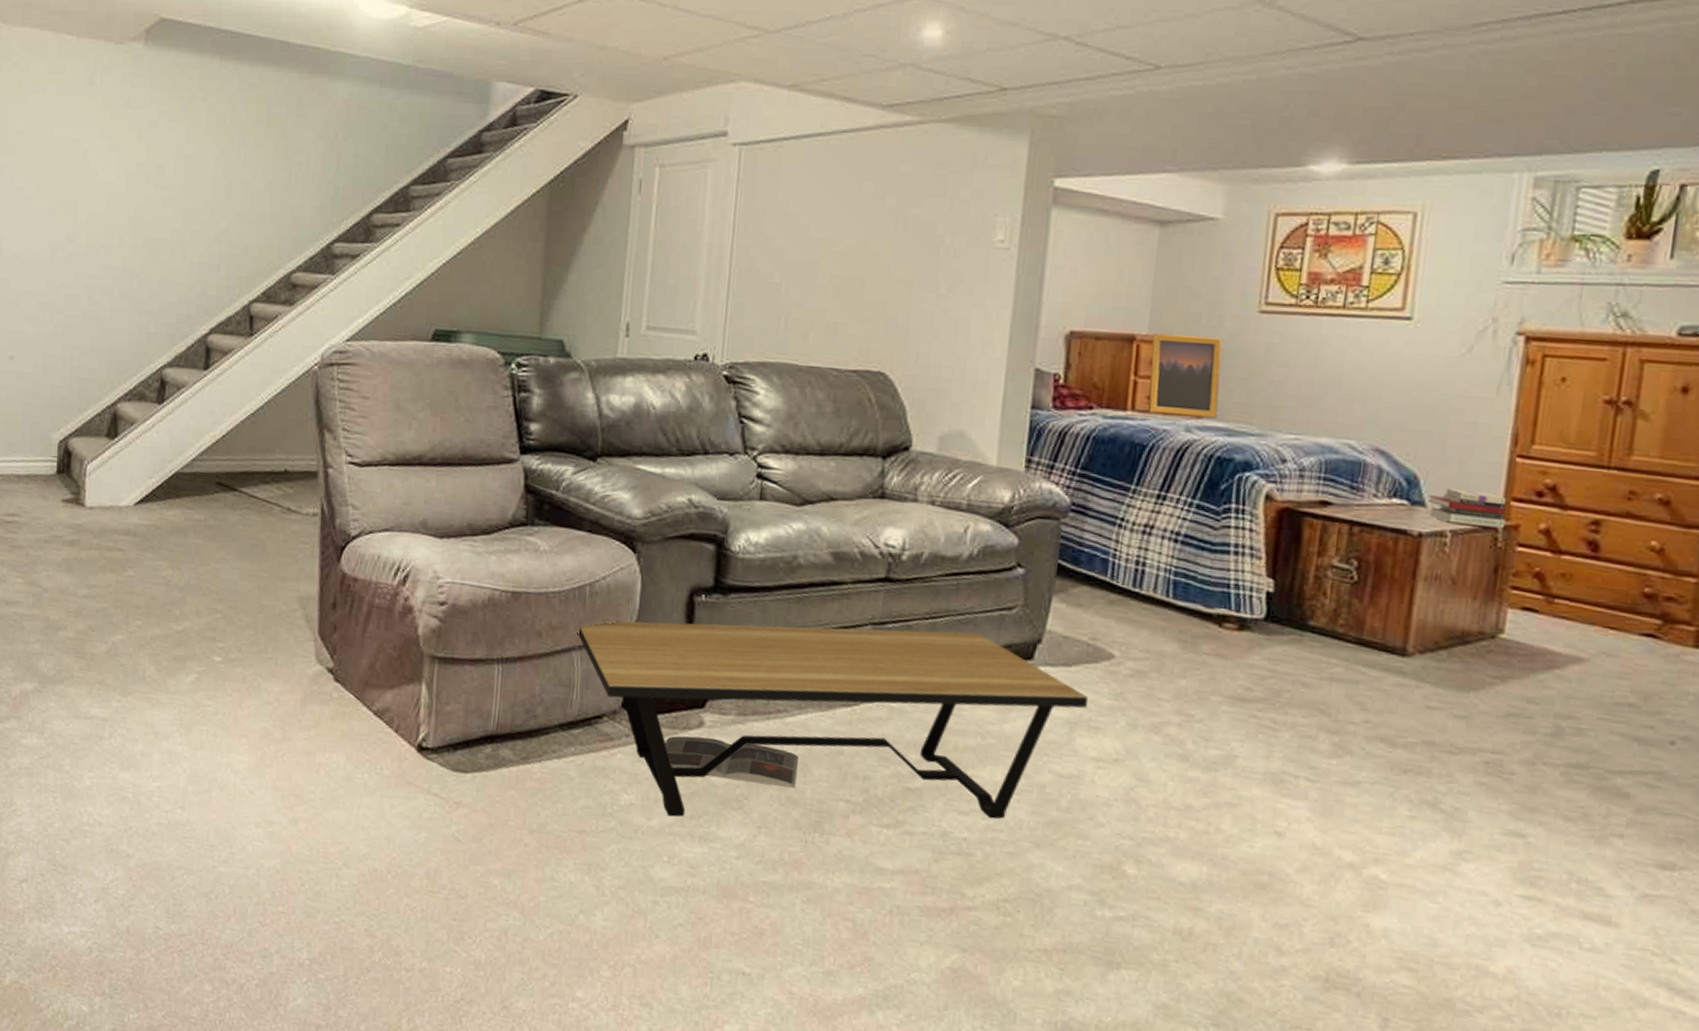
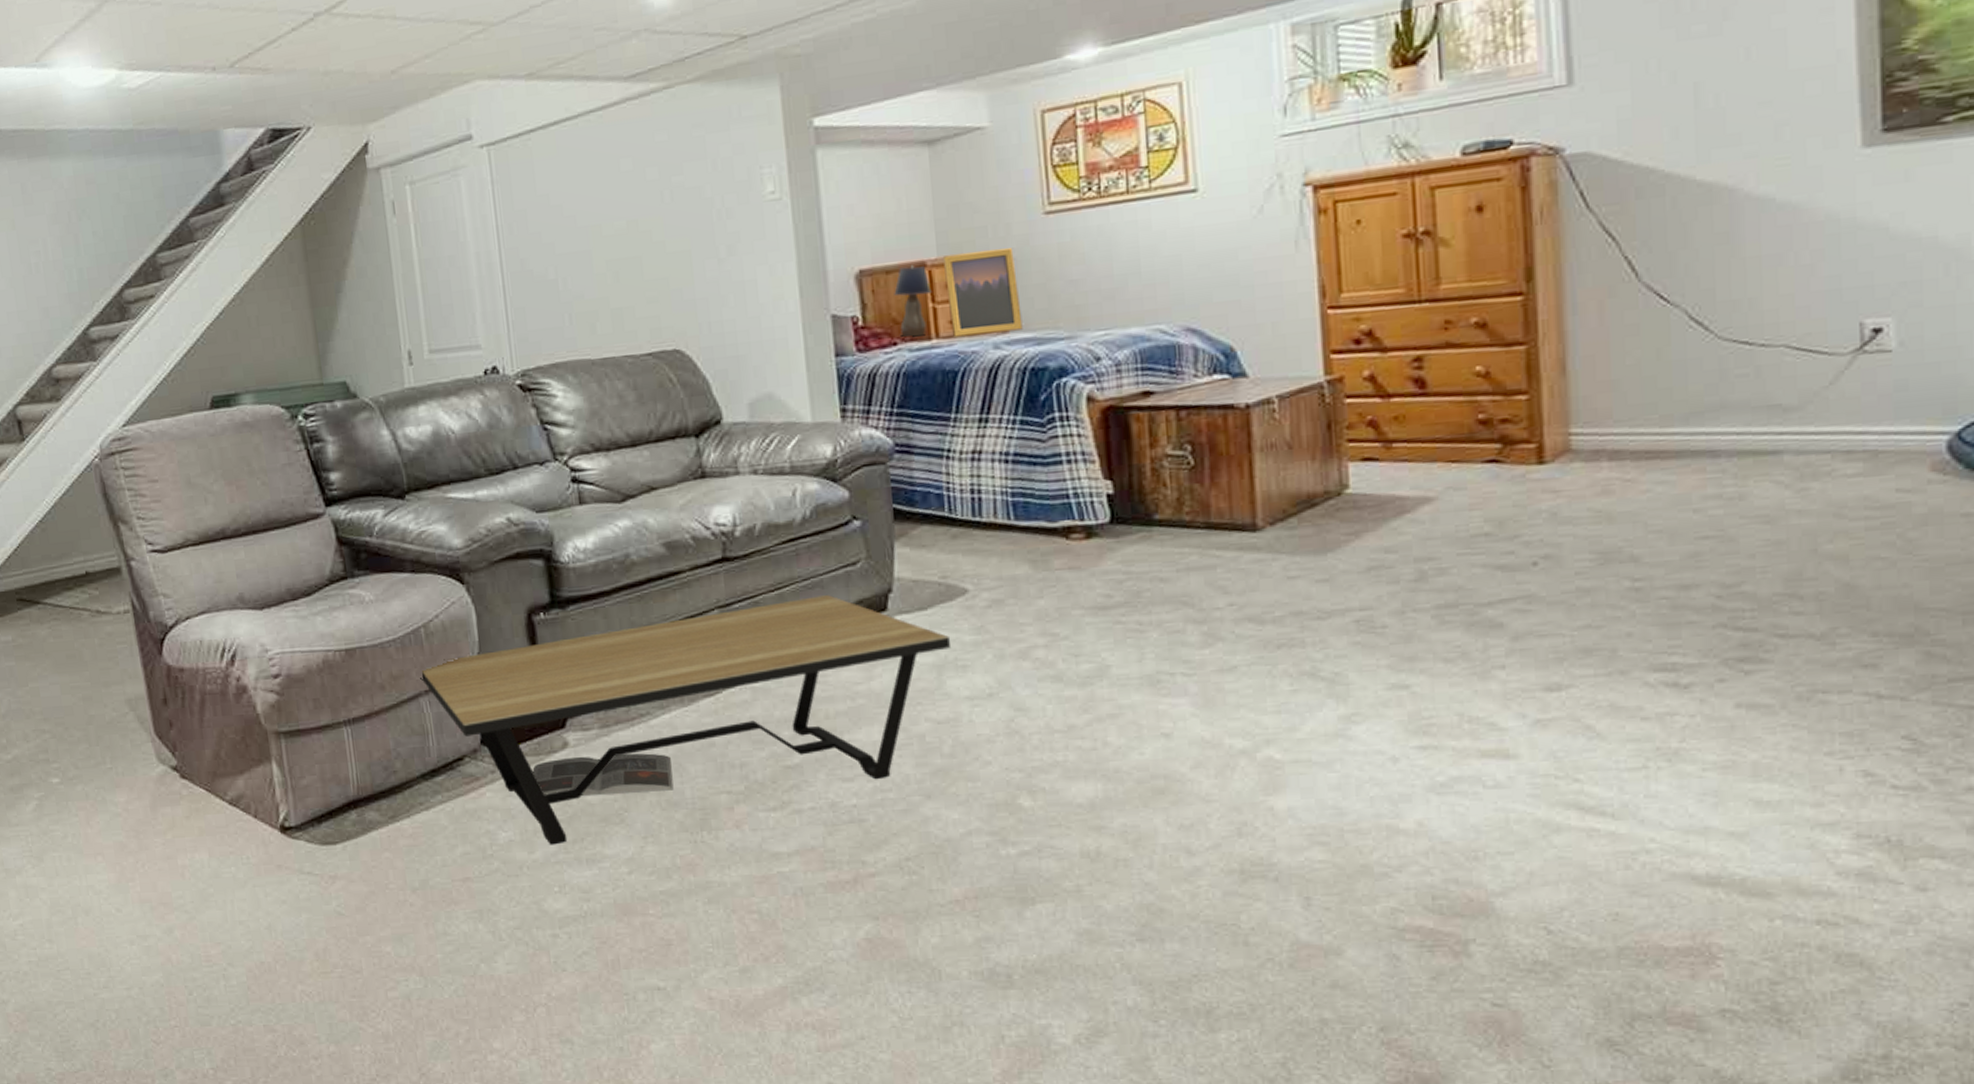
table lamp: none [1098,336,1136,406] -> present [894,265,932,338]
books: present [1428,488,1506,531] -> none [1249,350,1330,390]

